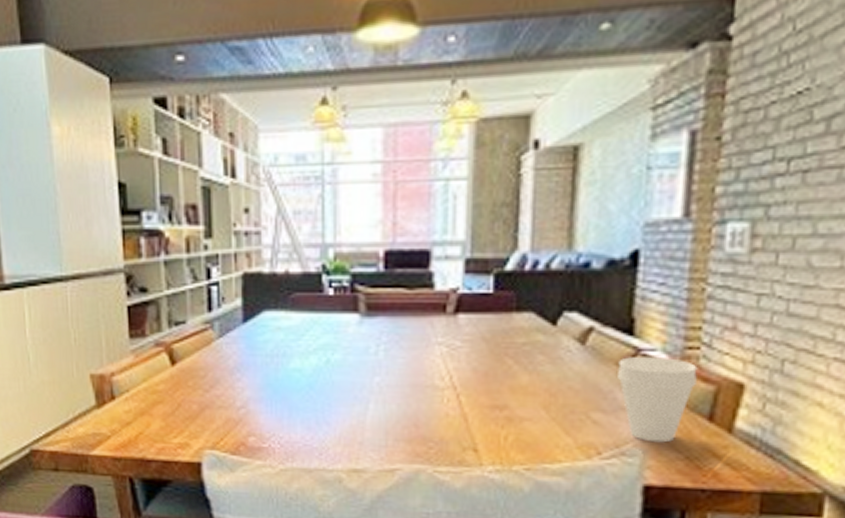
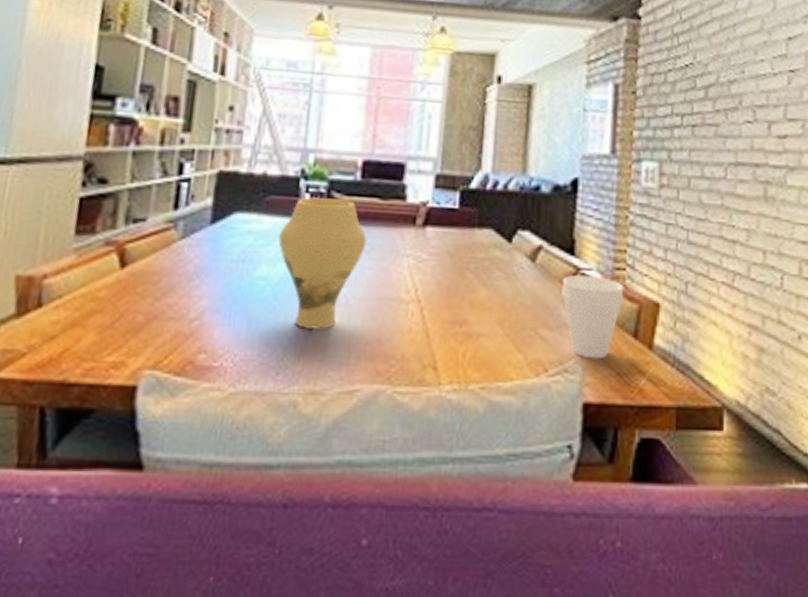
vase: none [308,292,395,415] -> present [278,197,367,330]

